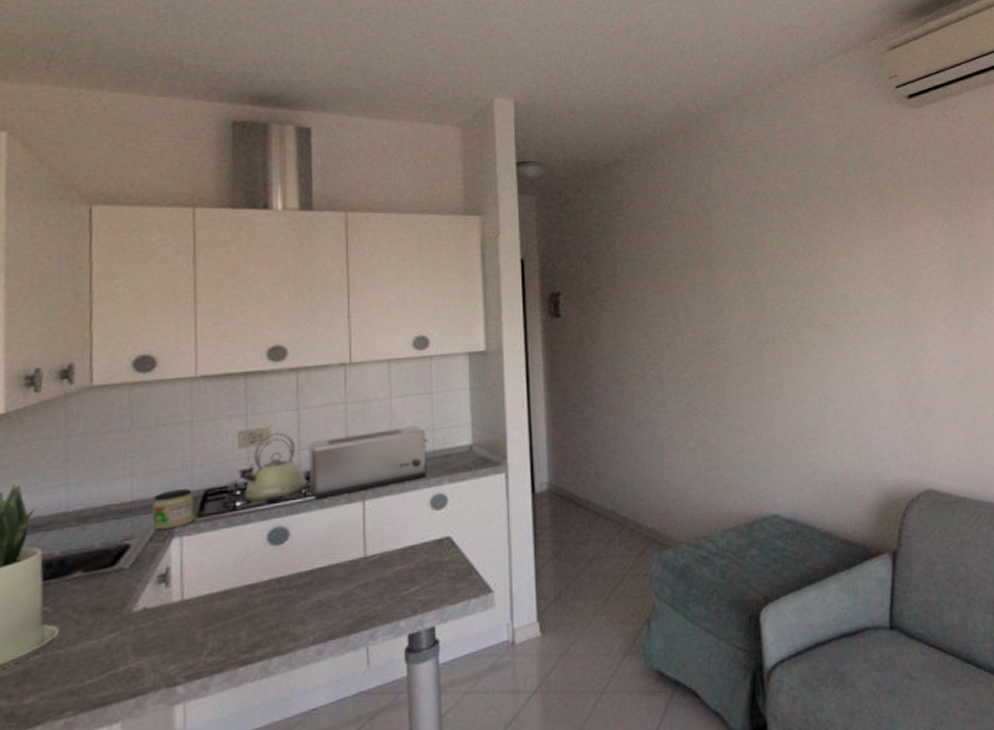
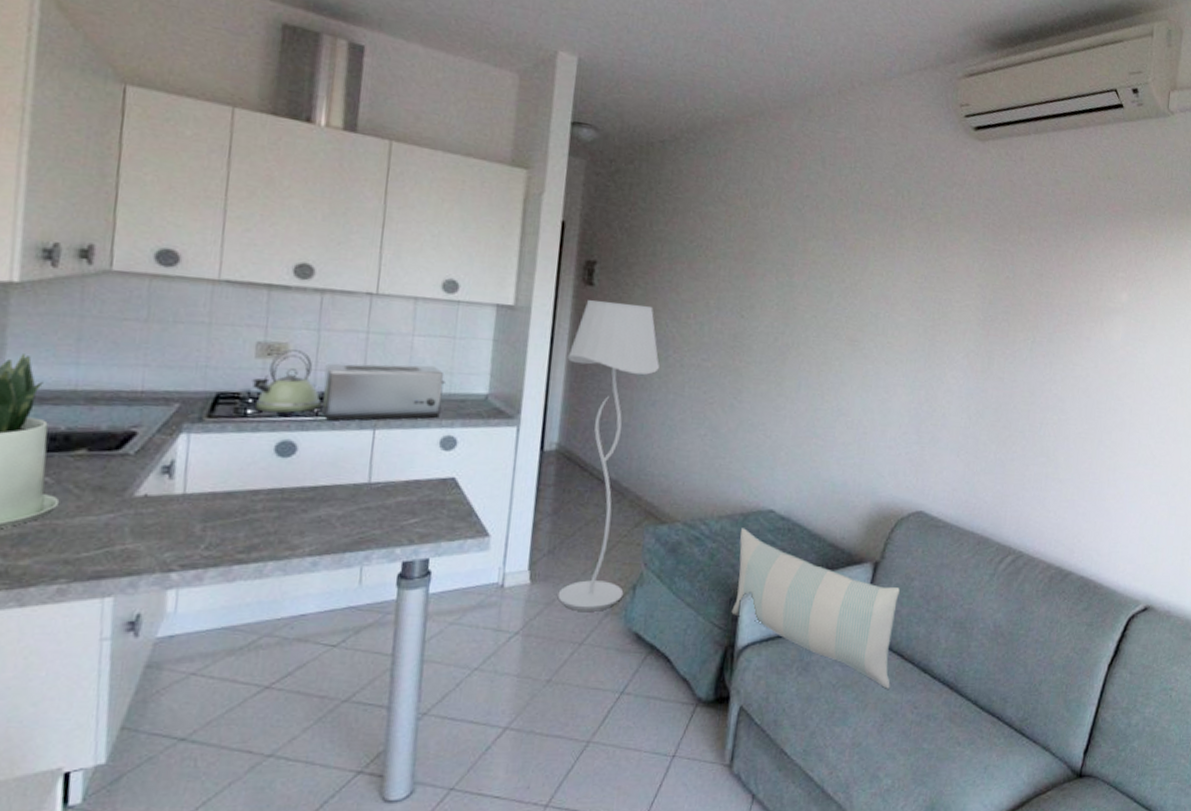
jar: present [152,488,195,531] -> none [161,387,205,425]
floor lamp: none [545,327,639,657] -> present [557,300,660,611]
pillow: none [747,538,934,688] -> present [731,528,900,689]

